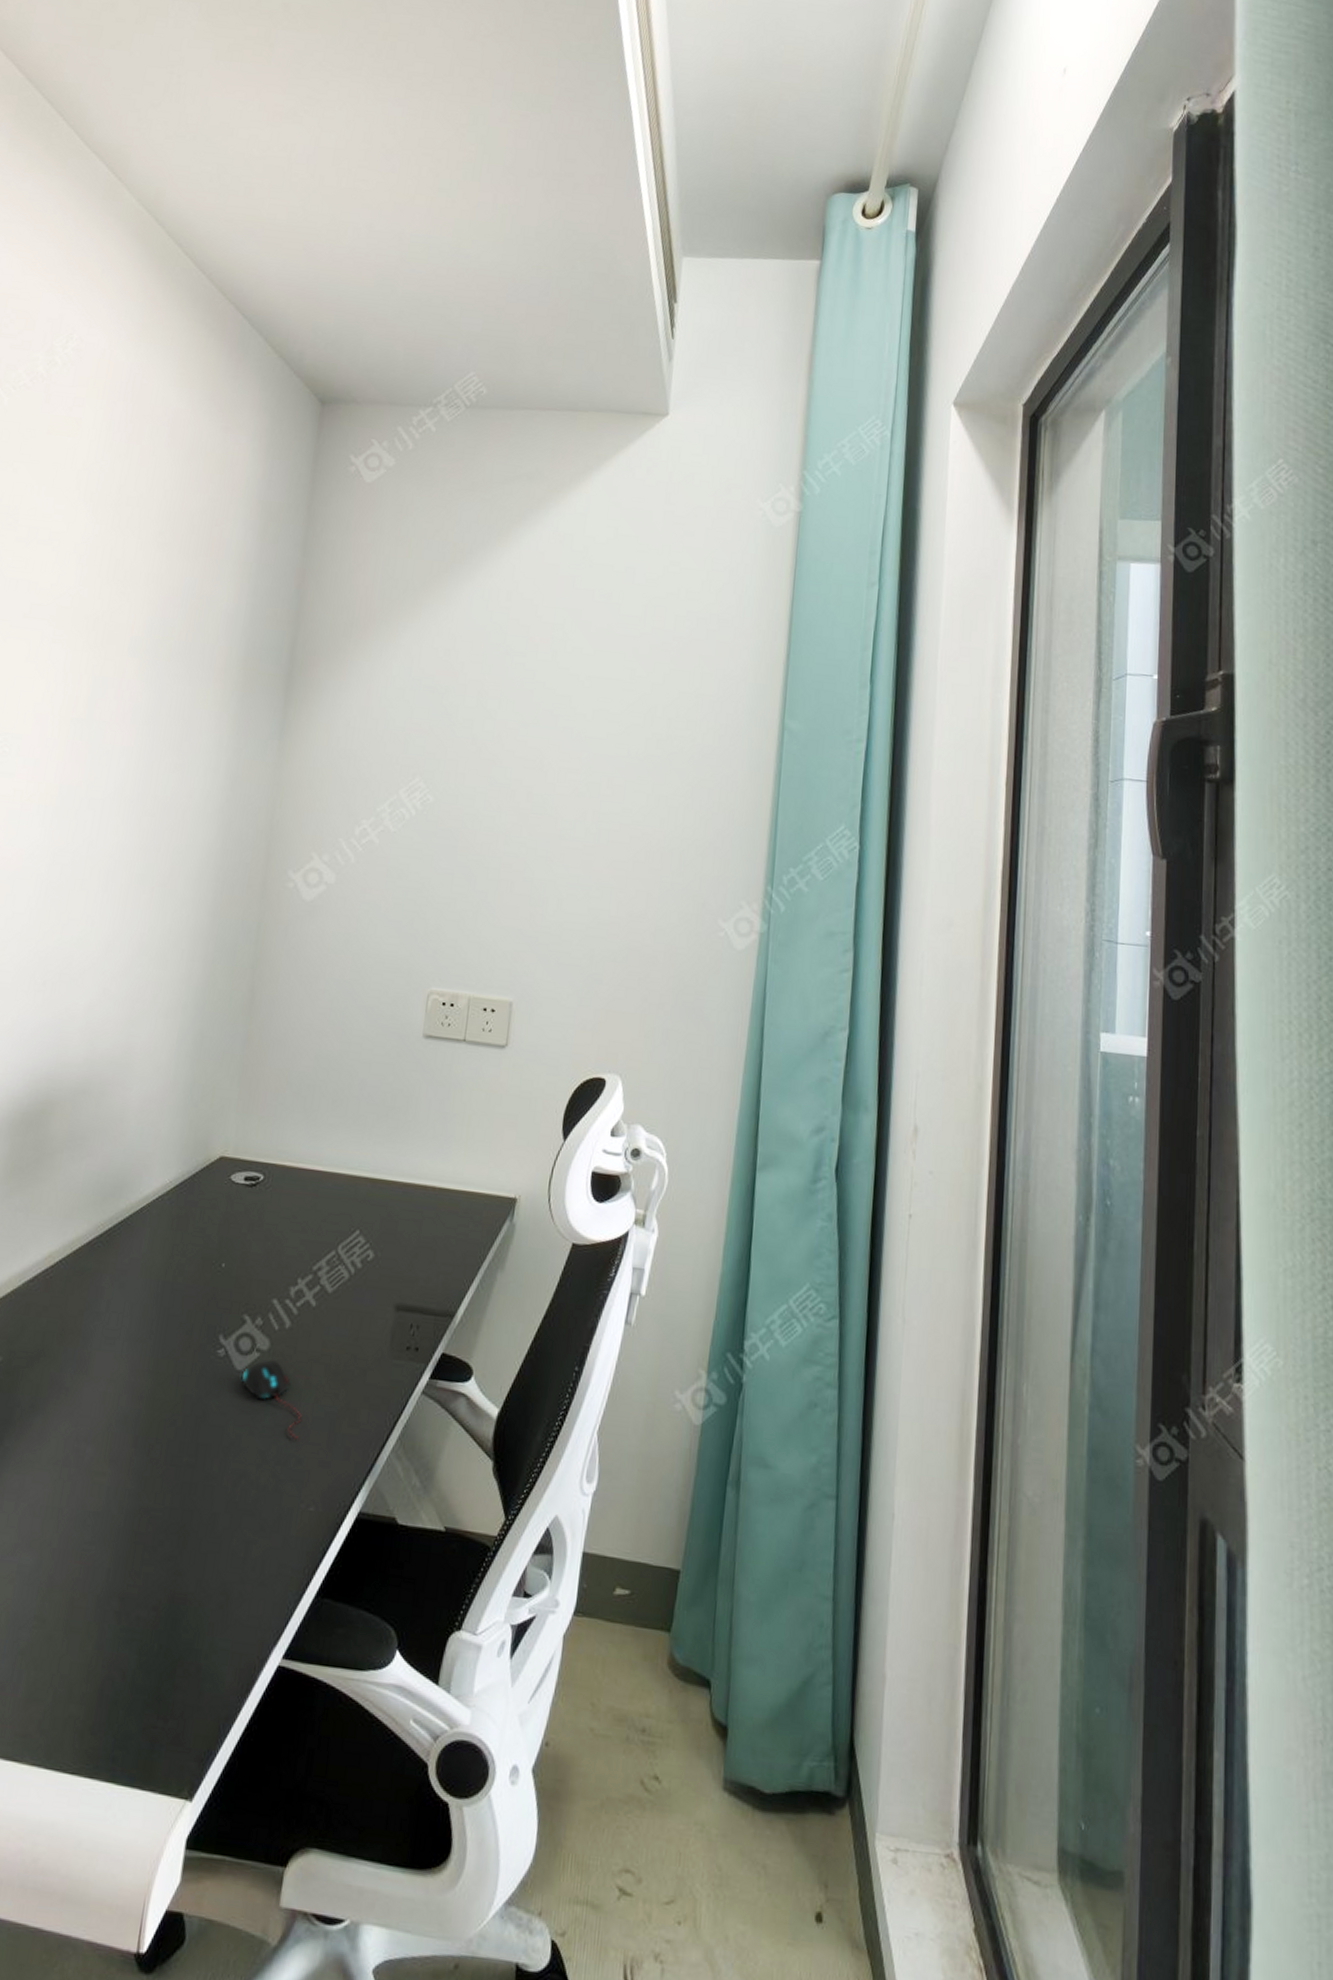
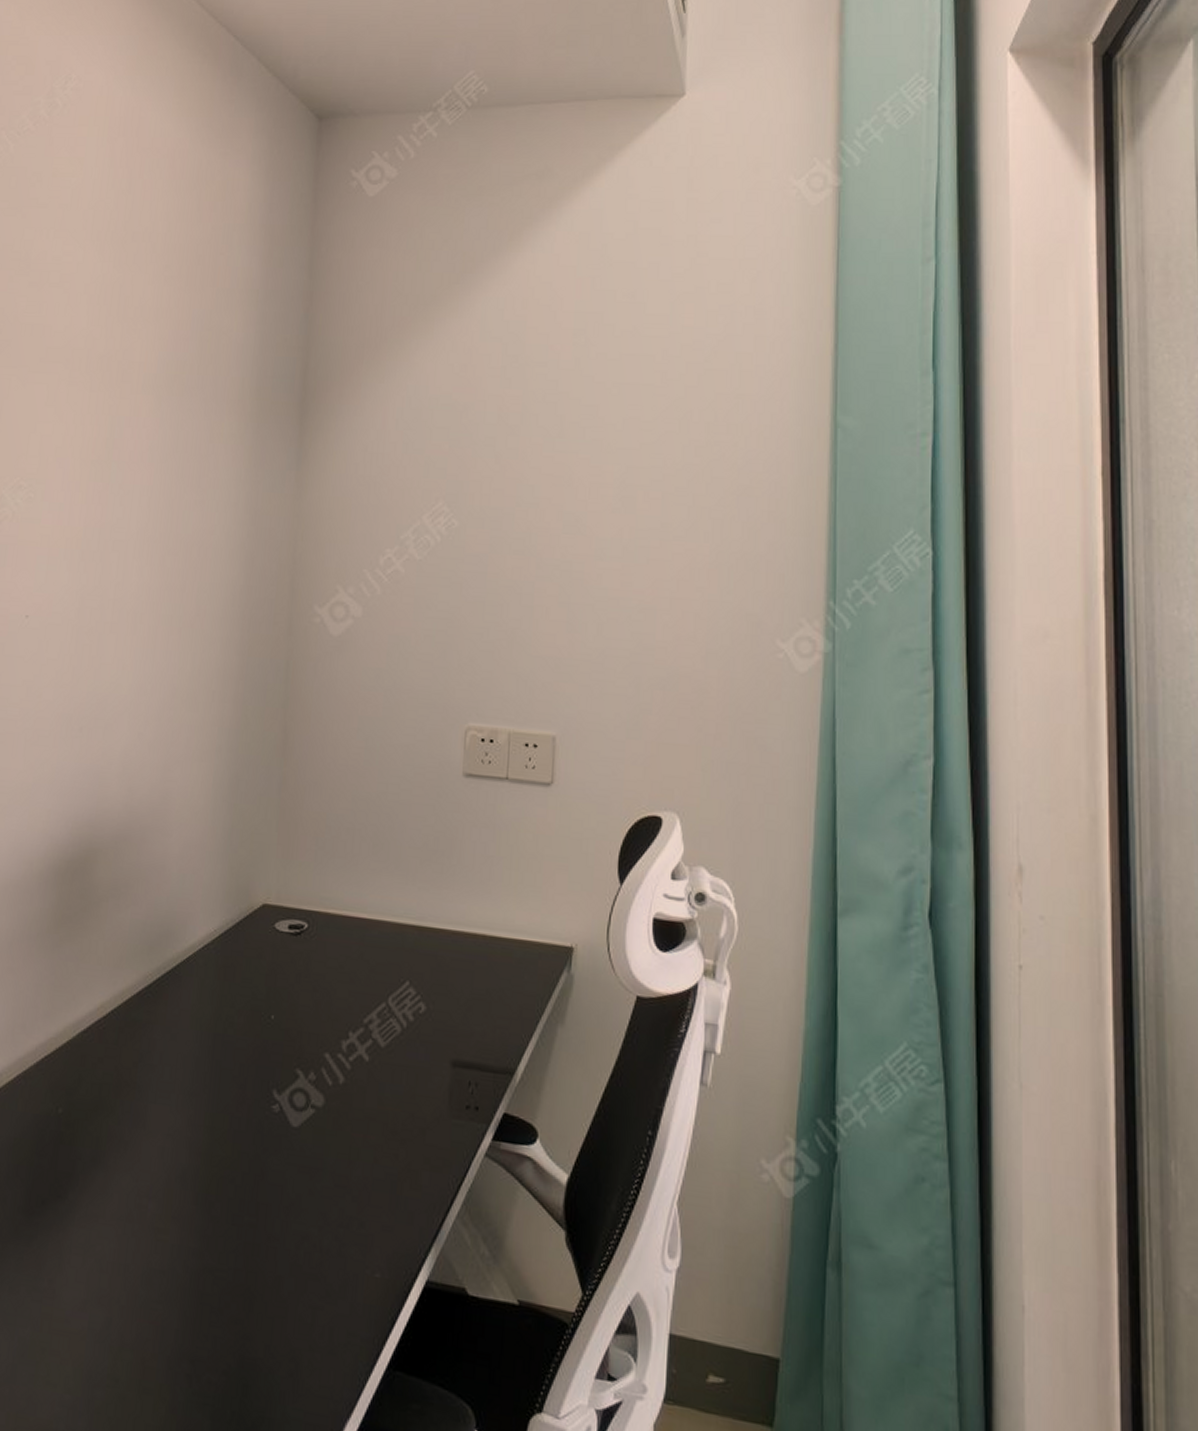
mouse: present [241,1360,302,1440] -> none [298,1116,361,1202]

